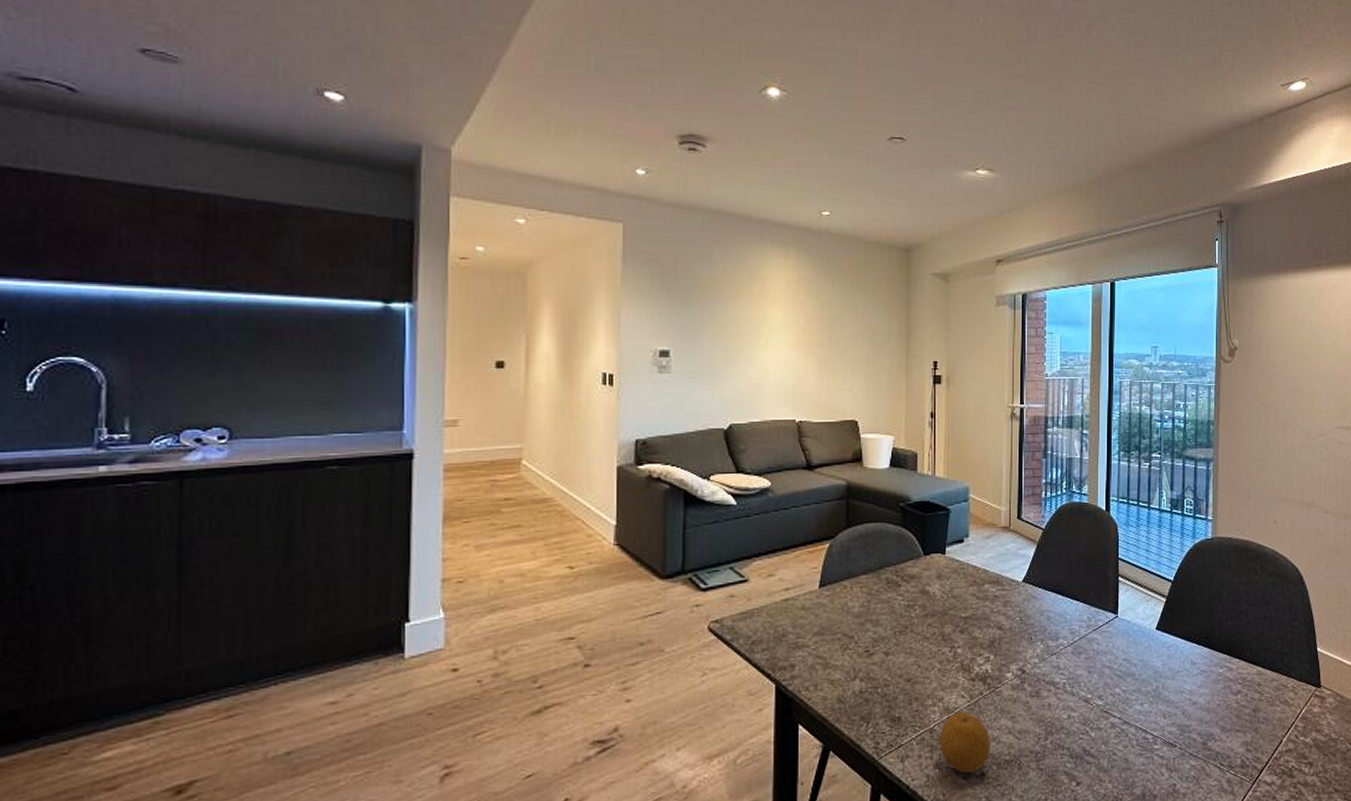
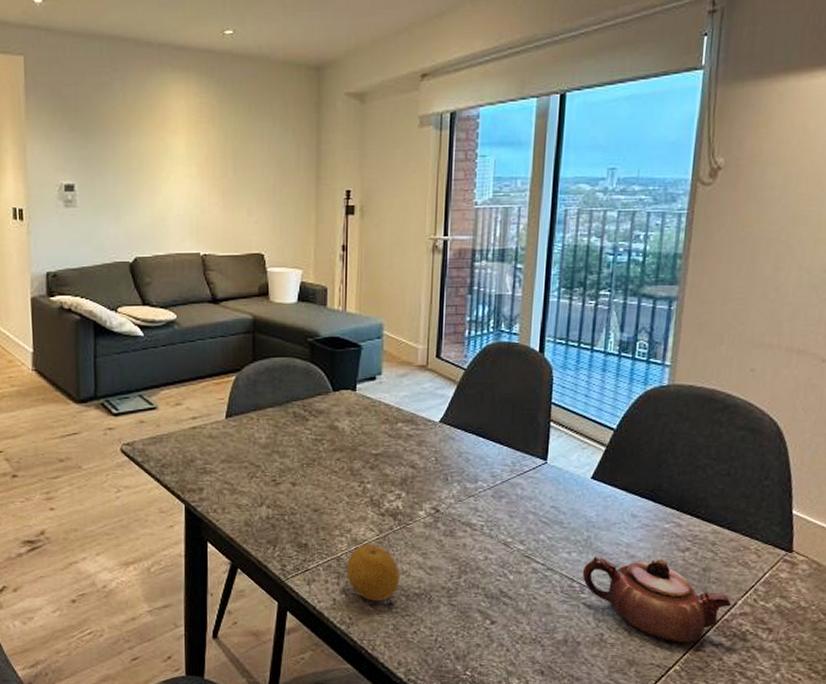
teapot: none [1154,704,1278,786] -> present [582,556,732,643]

